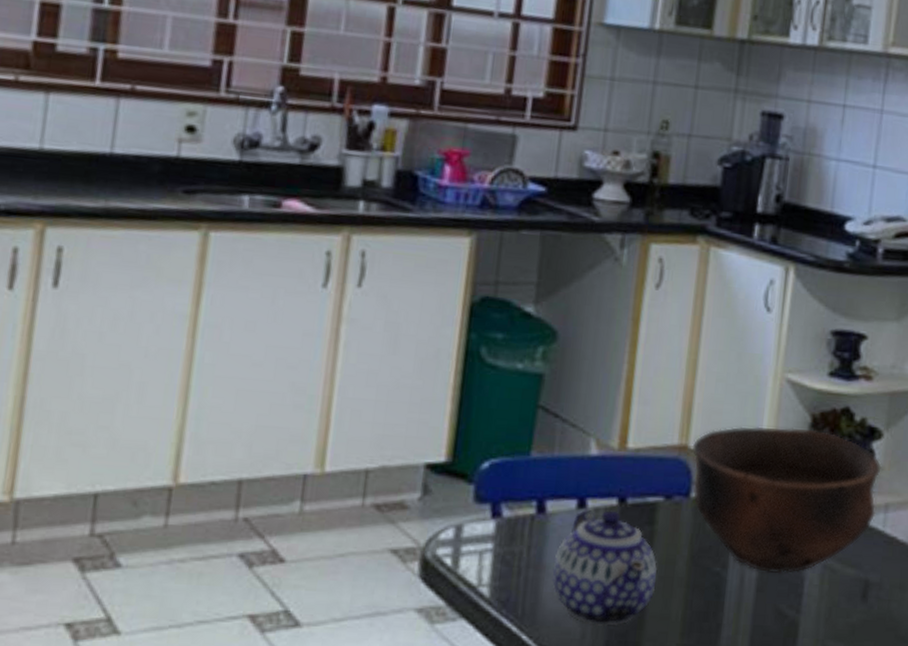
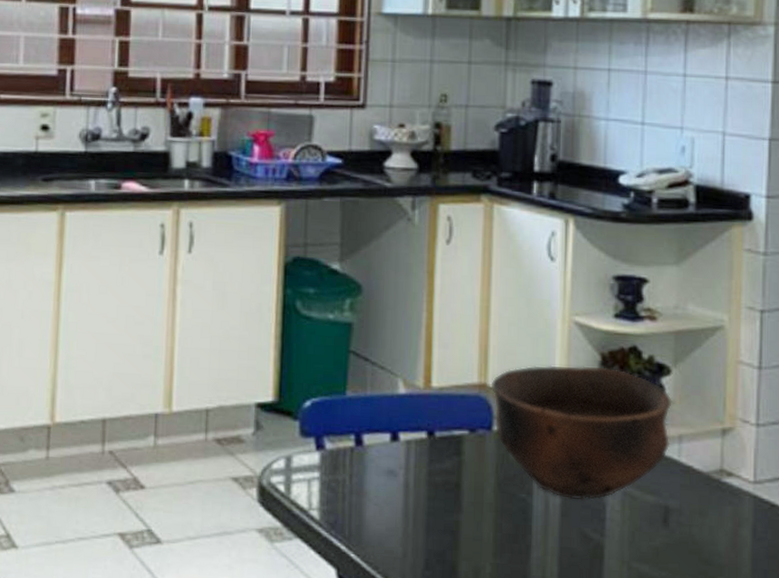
teapot: present [551,509,657,626] -> none [373,441,467,546]

